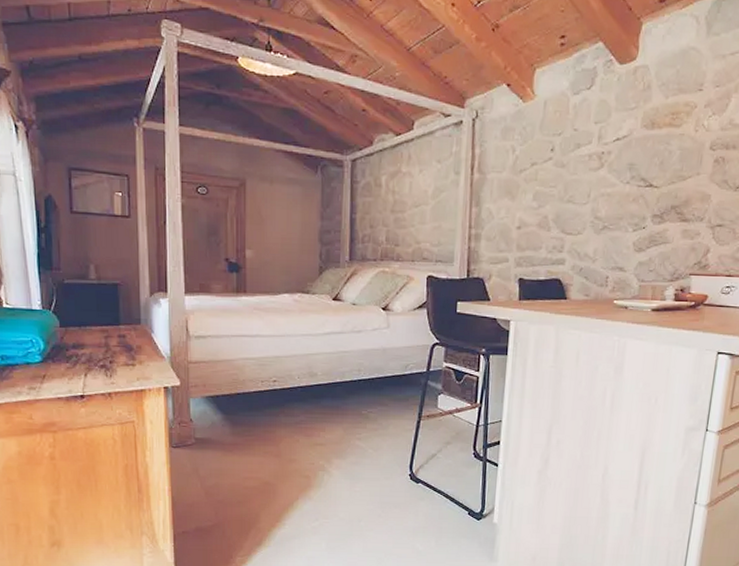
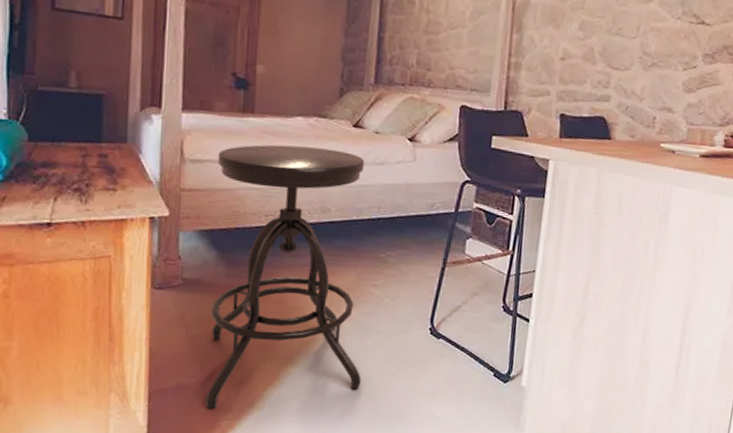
stool: none [217,319,352,548] -> present [206,144,365,410]

